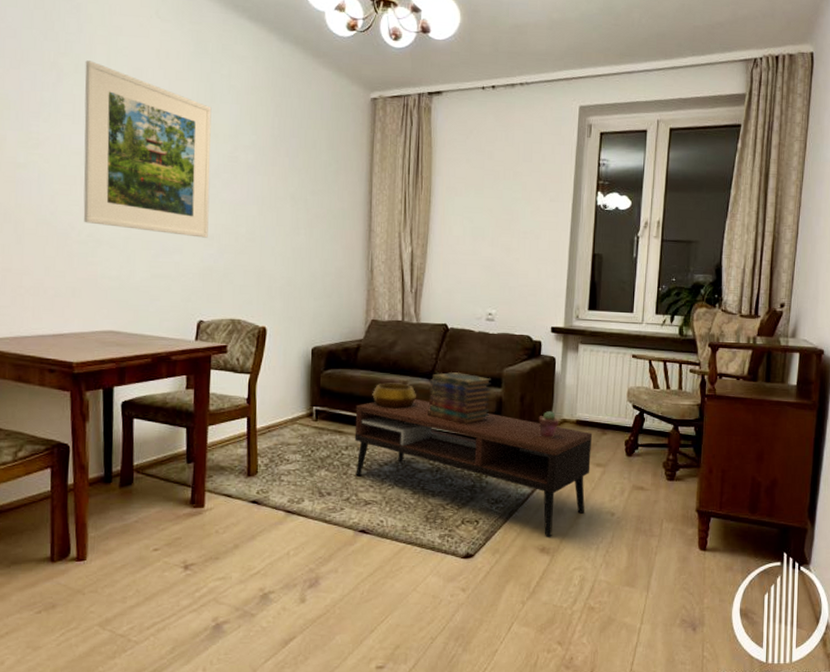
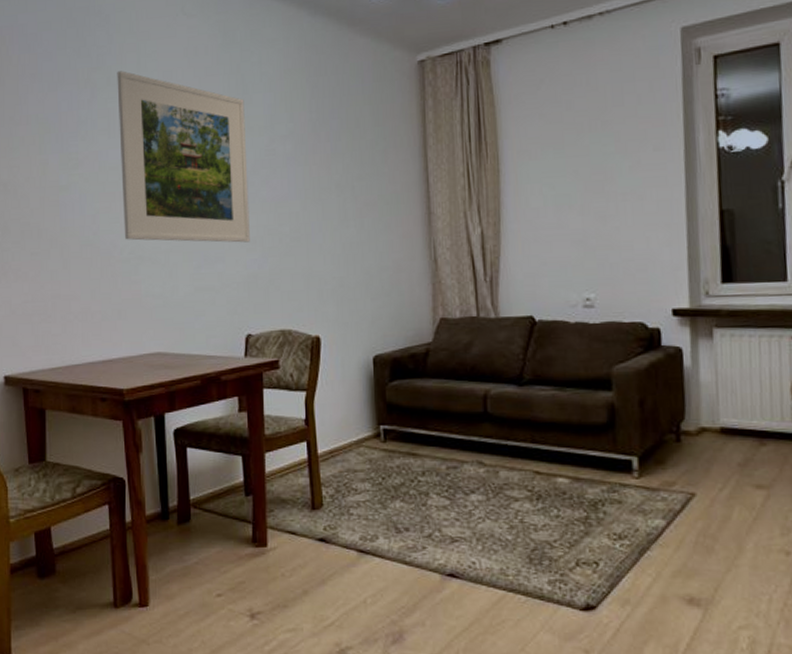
coffee table: present [354,399,593,536] -> none [430,411,748,583]
decorative bowl: present [372,383,417,409] -> none [448,392,504,424]
book stack: present [428,372,491,425] -> none [518,375,599,440]
potted succulent: present [538,411,559,438] -> none [667,418,697,452]

